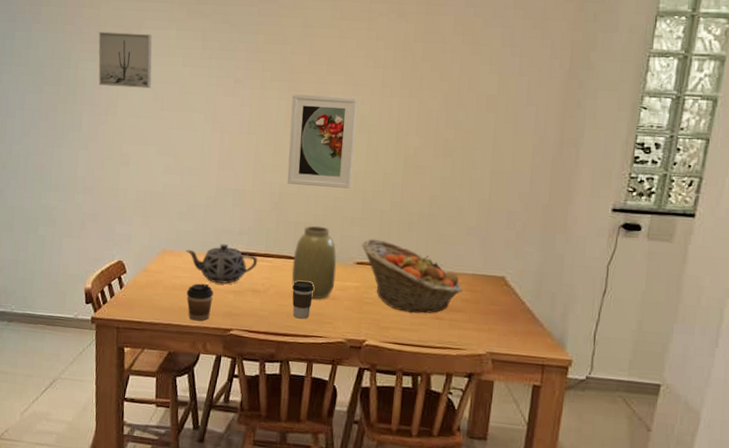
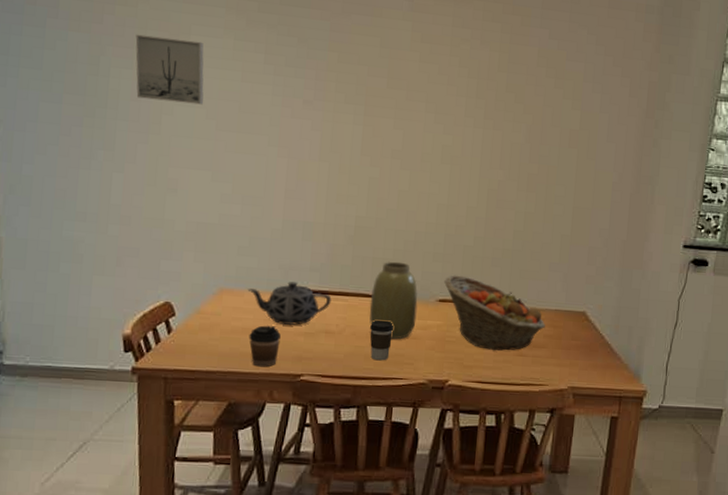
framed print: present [287,94,358,188] -> none [363,119,440,222]

